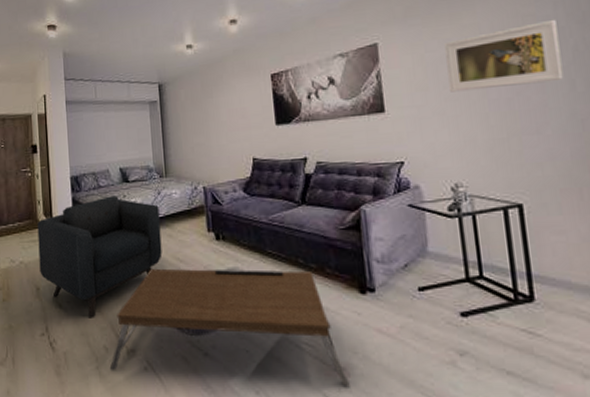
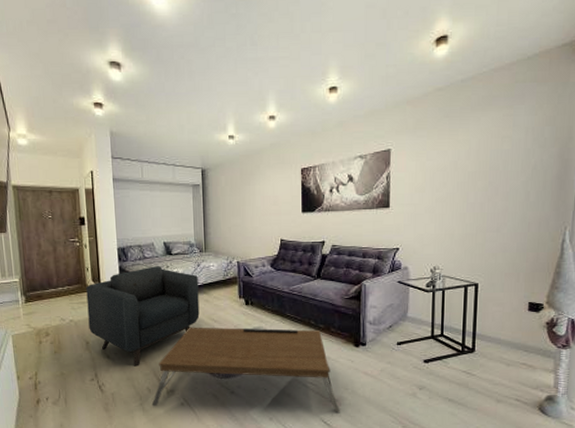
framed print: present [445,19,564,92] -> none [441,142,525,195]

